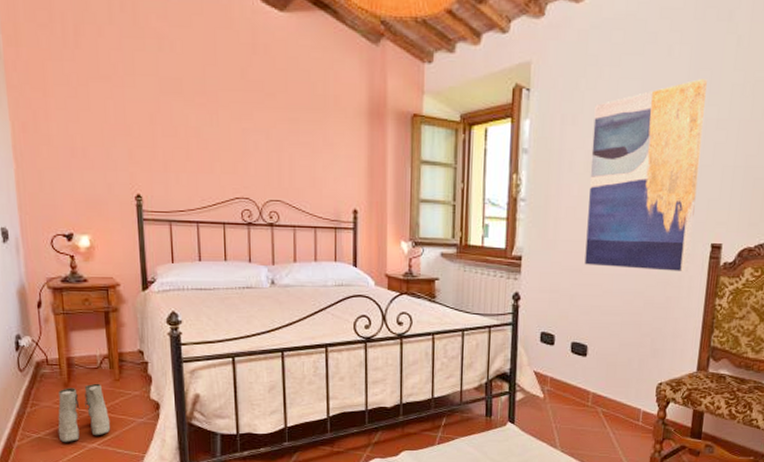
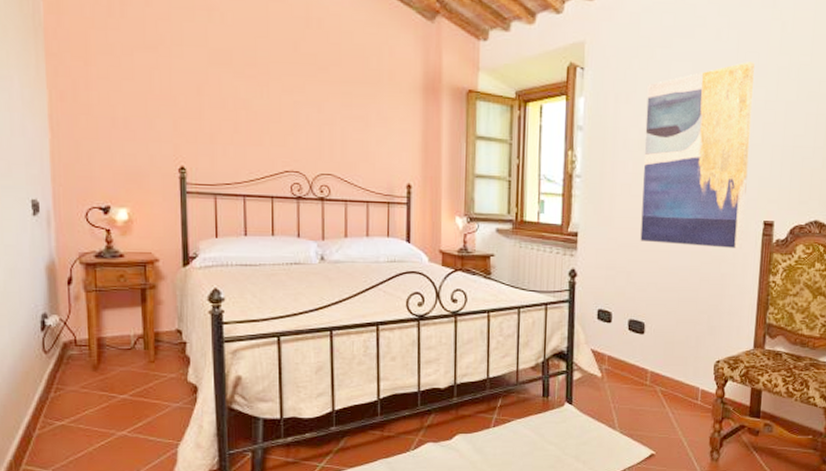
boots: present [58,383,111,443] -> none [84,365,143,431]

